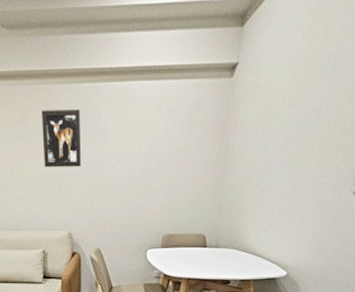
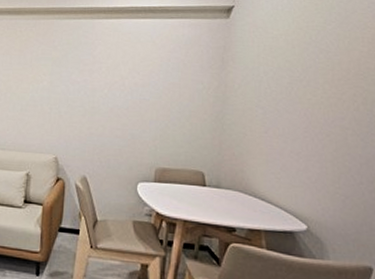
wall art: present [41,109,81,167] -> none [37,41,76,94]

